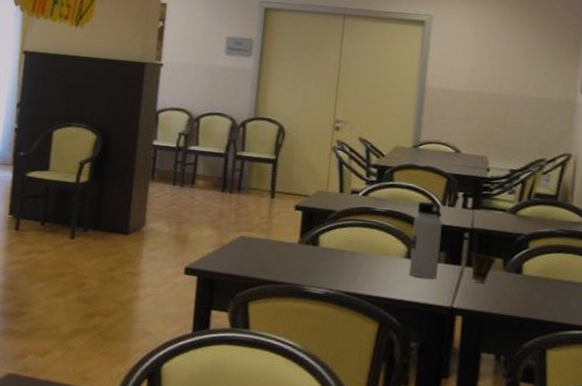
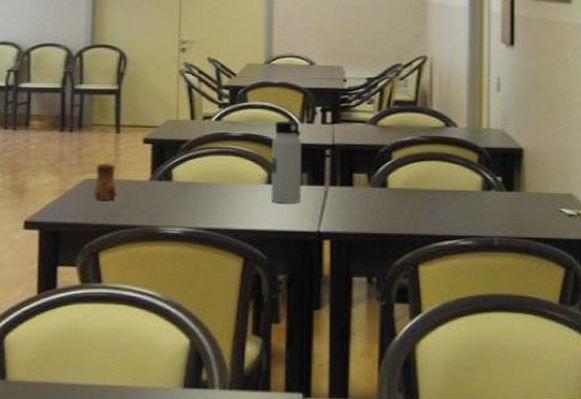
cup: none [247,223,269,258] -> present [93,163,117,201]
cup: present [470,252,497,283] -> none [333,169,361,202]

